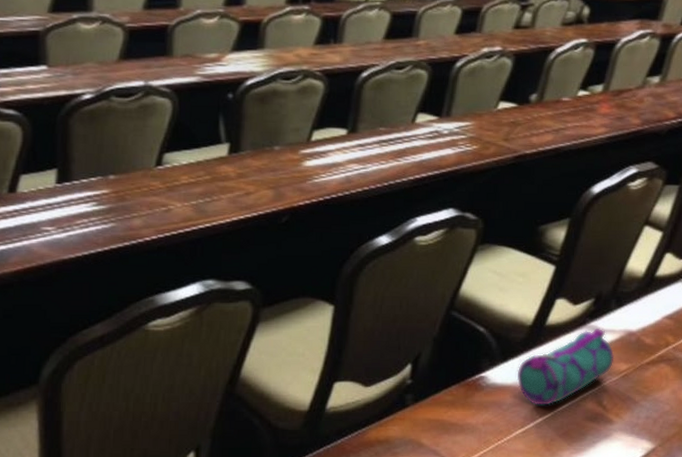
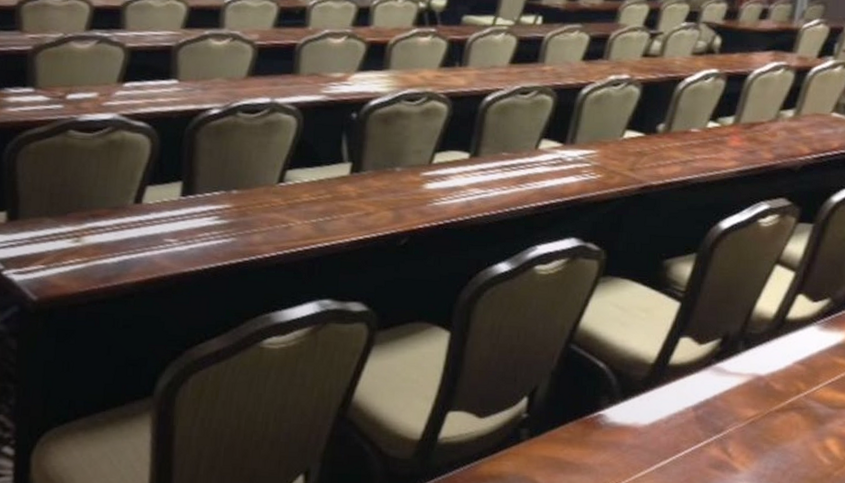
pencil case: present [516,328,615,407] -> none [637,370,741,450]

